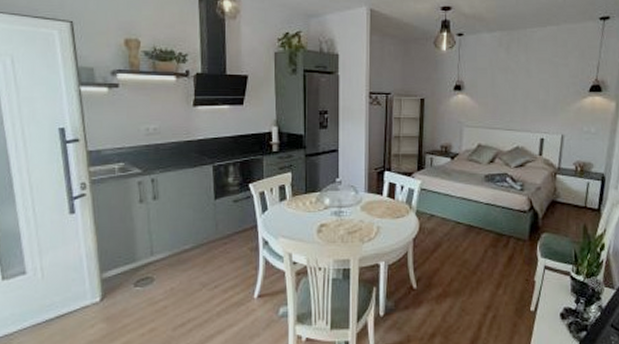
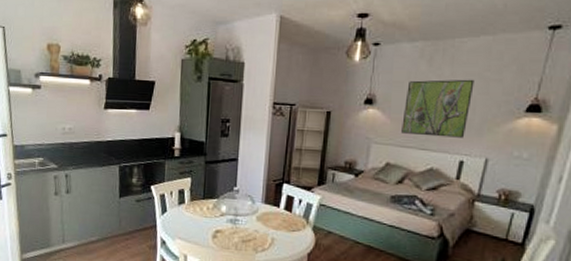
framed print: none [488,64,546,118] -> present [401,79,475,138]

